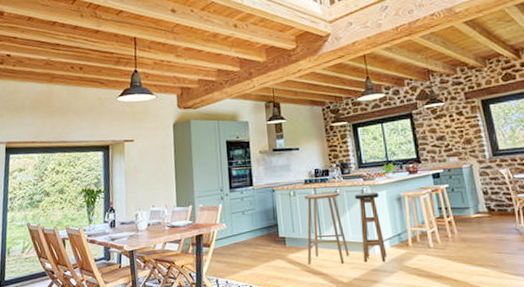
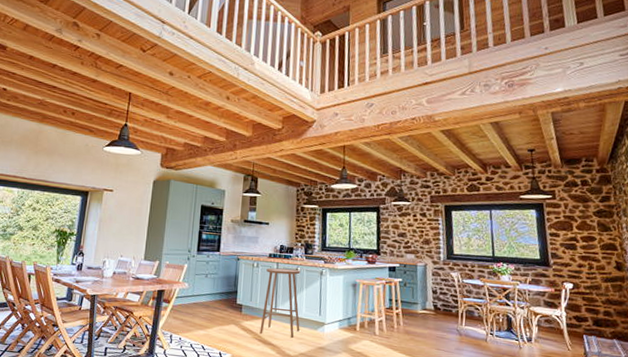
bar stool: present [354,192,387,263] -> none [312,274,337,342]

